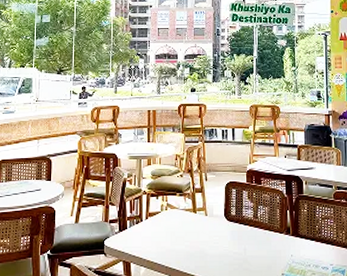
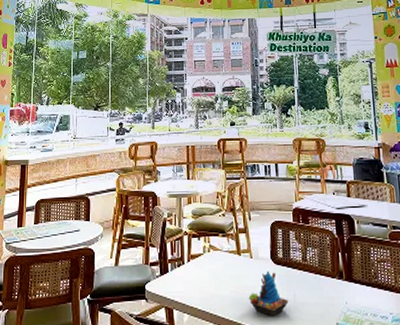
ice cream: none [202,227,239,268] -> present [248,271,289,316]

